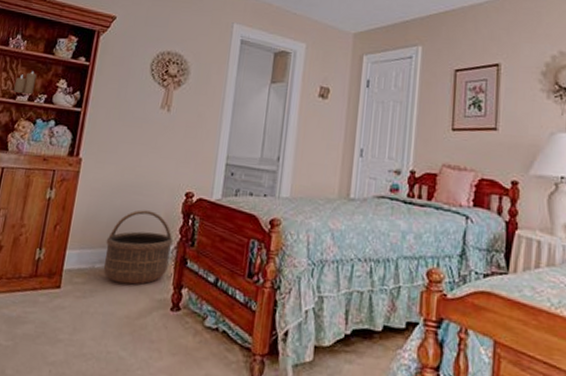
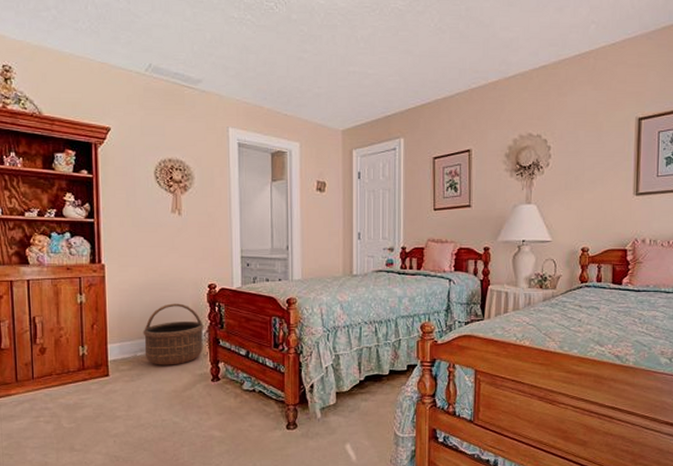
candle: present [14,71,37,95] -> none [20,187,42,210]

